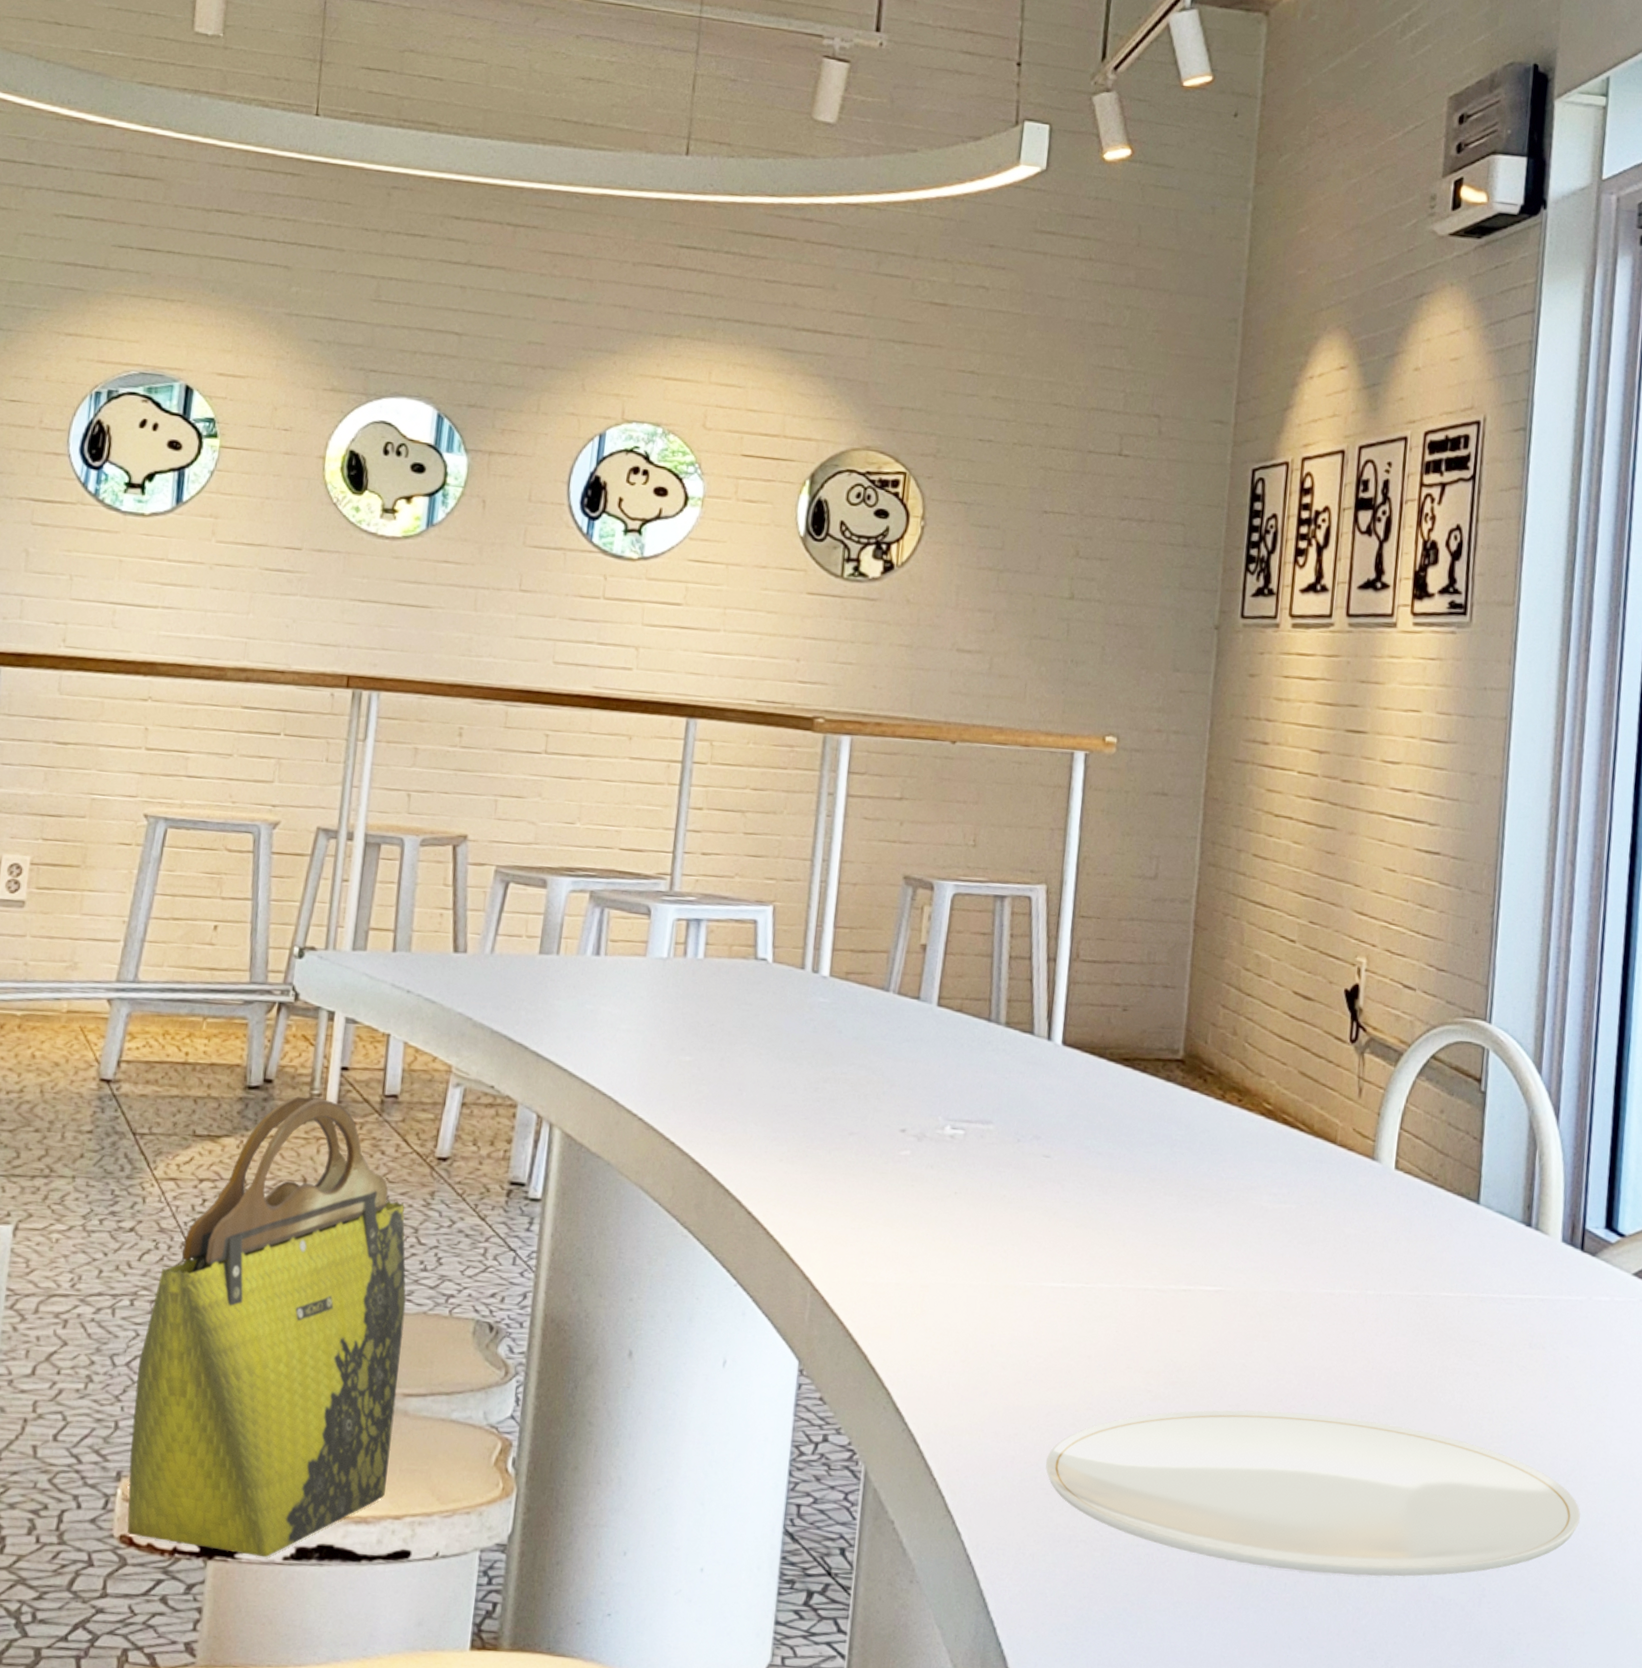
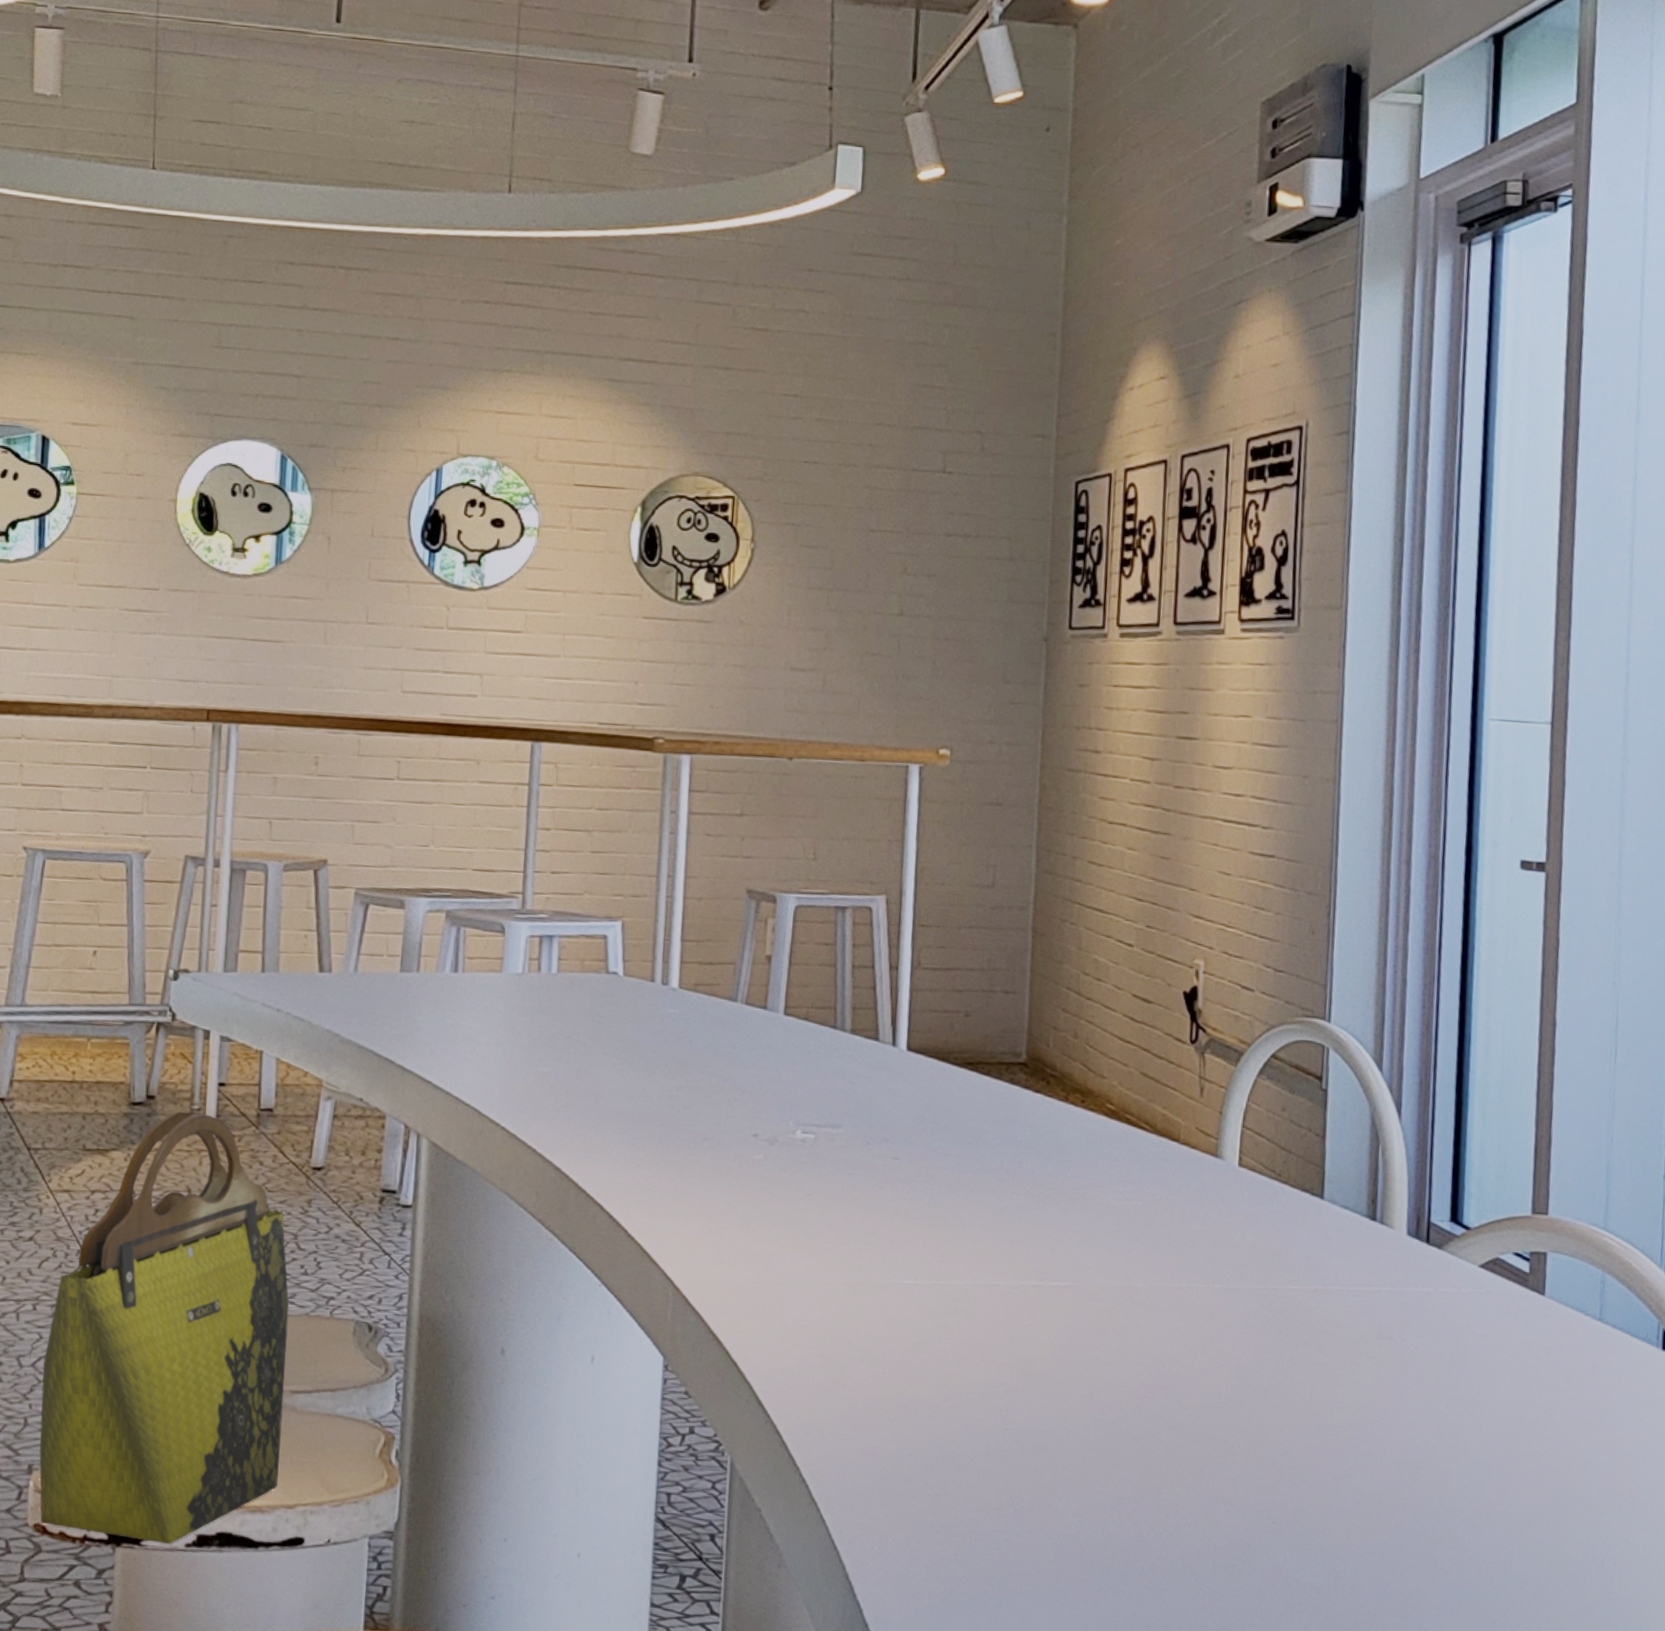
plate: present [1045,1410,1581,1577] -> none [904,1400,1433,1561]

